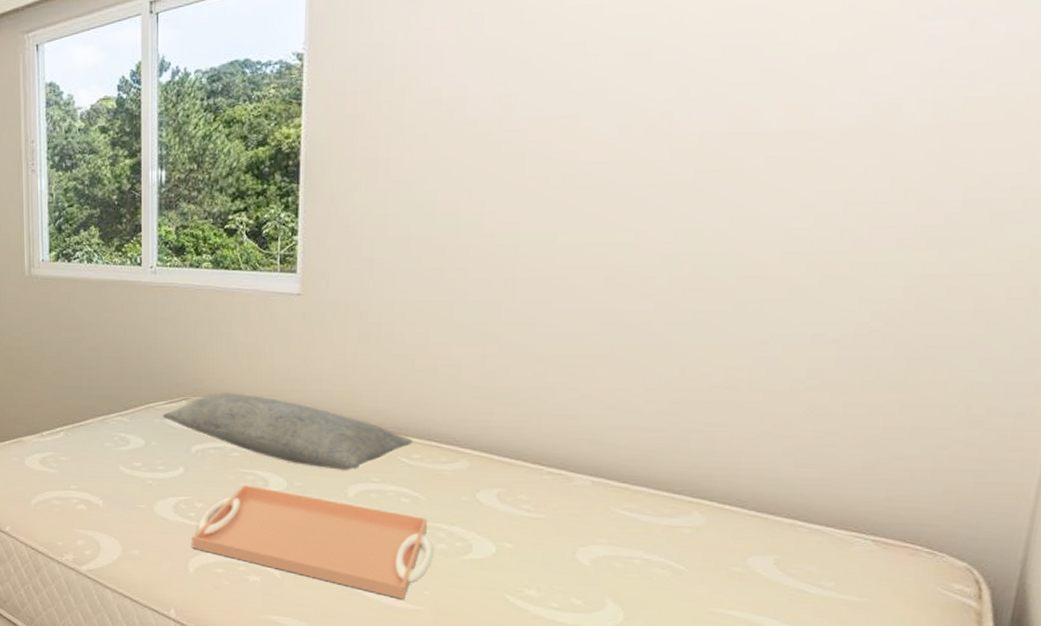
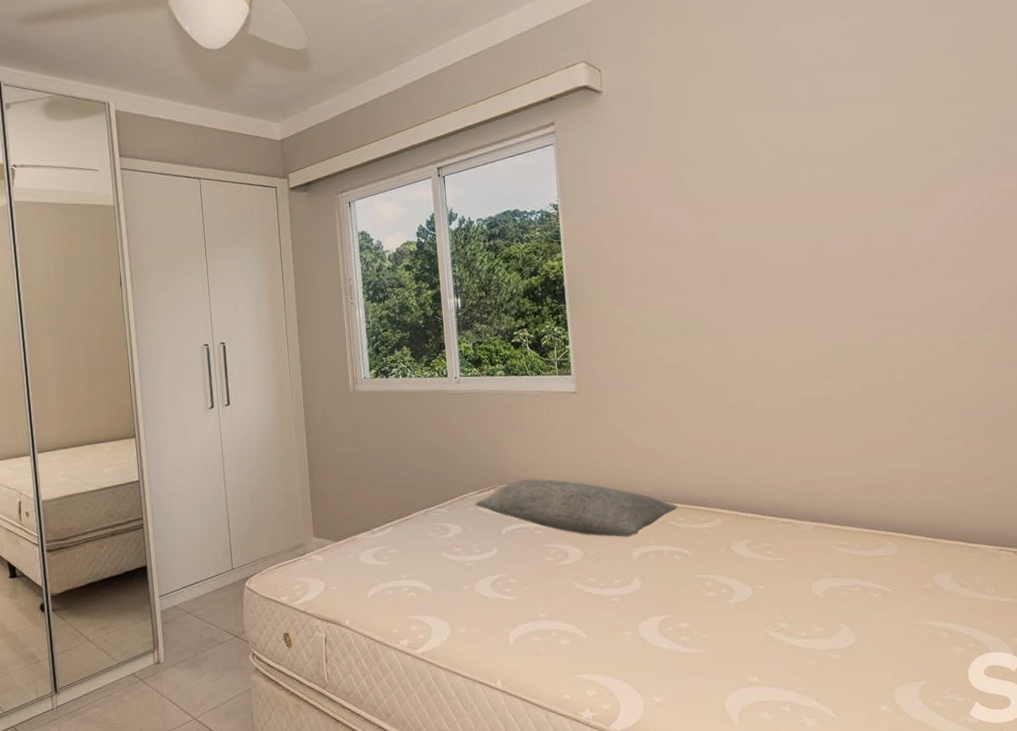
serving tray: present [192,485,434,599] -> none [509,558,706,645]

